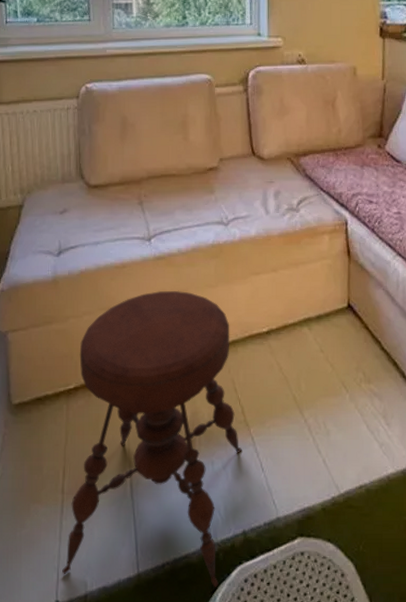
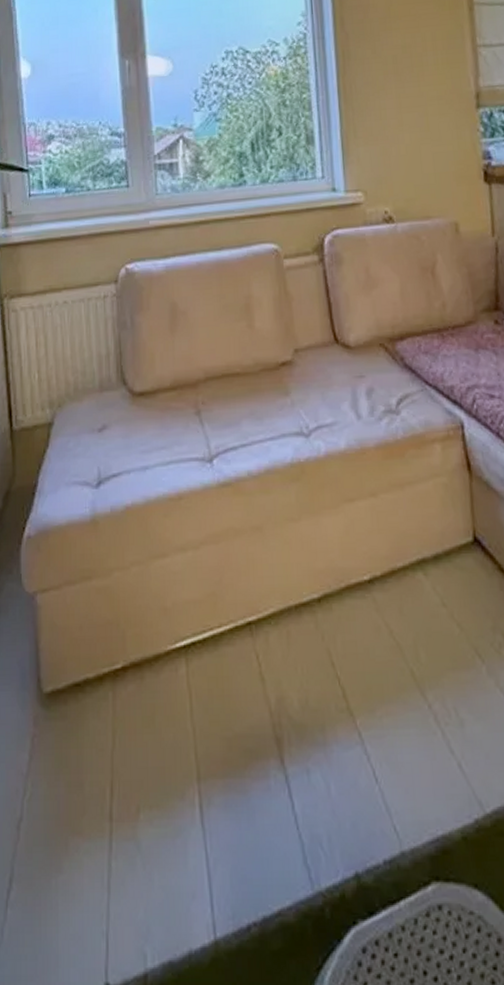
stool: present [62,290,243,588] -> none [113,527,348,963]

